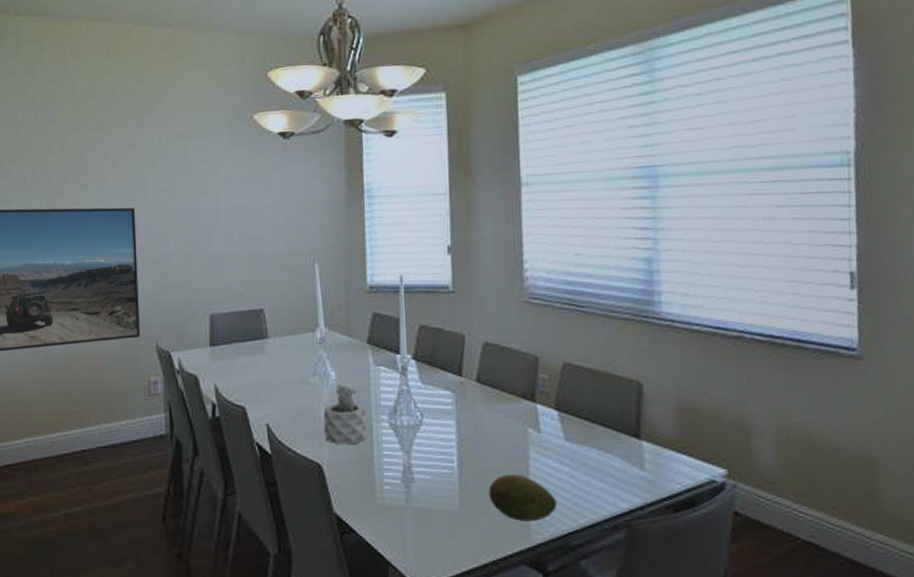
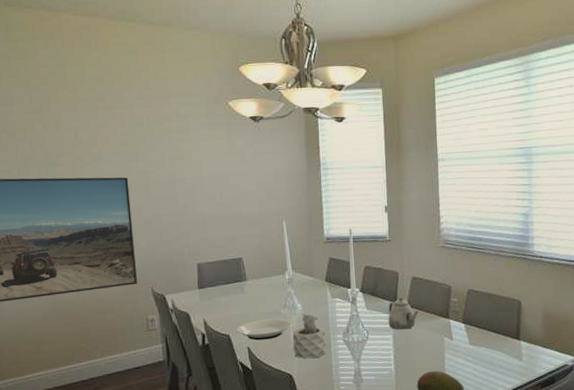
plate: none [253,389,323,416] -> present [236,318,292,340]
teapot: none [449,370,492,414] -> present [388,298,418,330]

